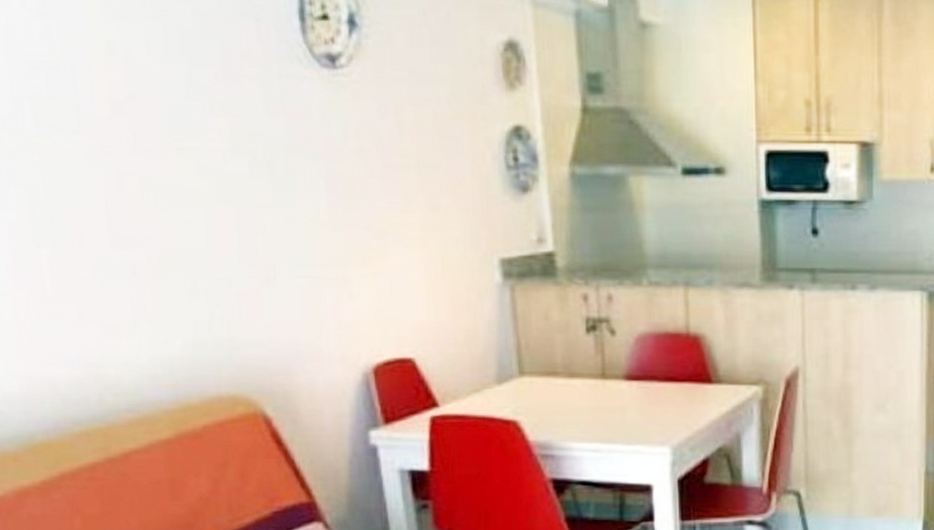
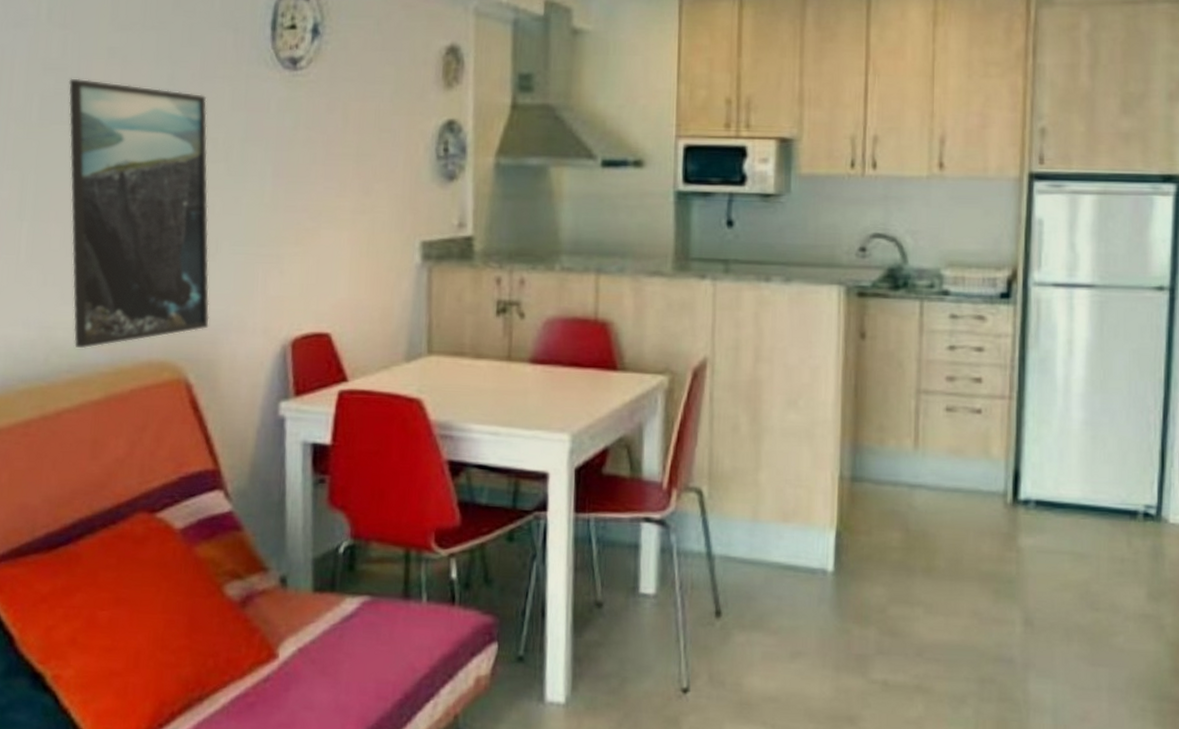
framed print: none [63,78,279,386] -> present [68,78,209,349]

